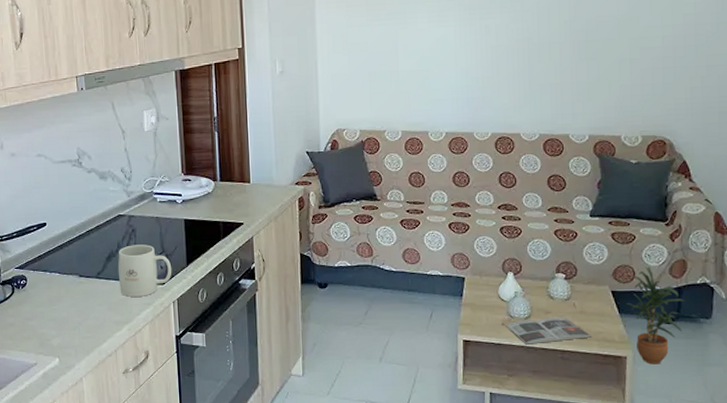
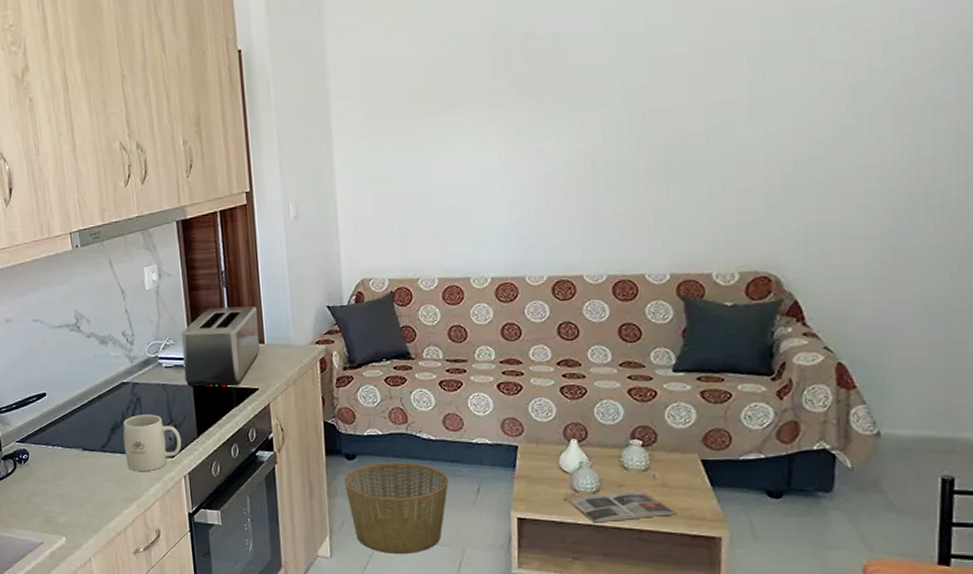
toaster: none [175,149,246,221] -> present [180,306,260,387]
basket: none [316,291,406,372] -> present [343,462,449,553]
potted plant: present [626,266,685,365] -> none [721,430,798,547]

